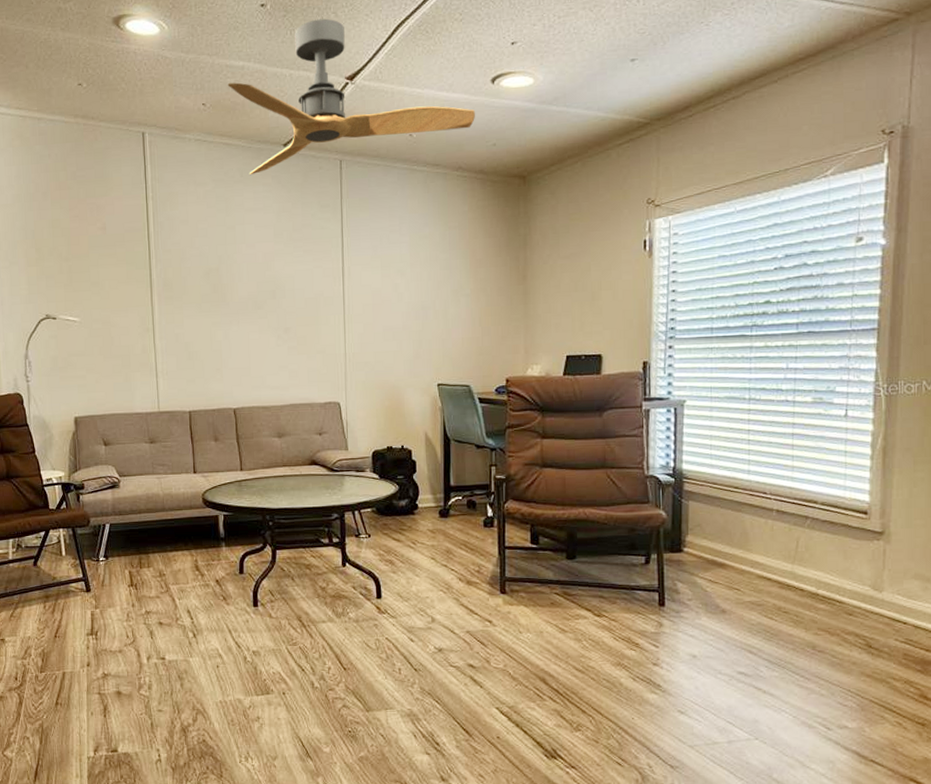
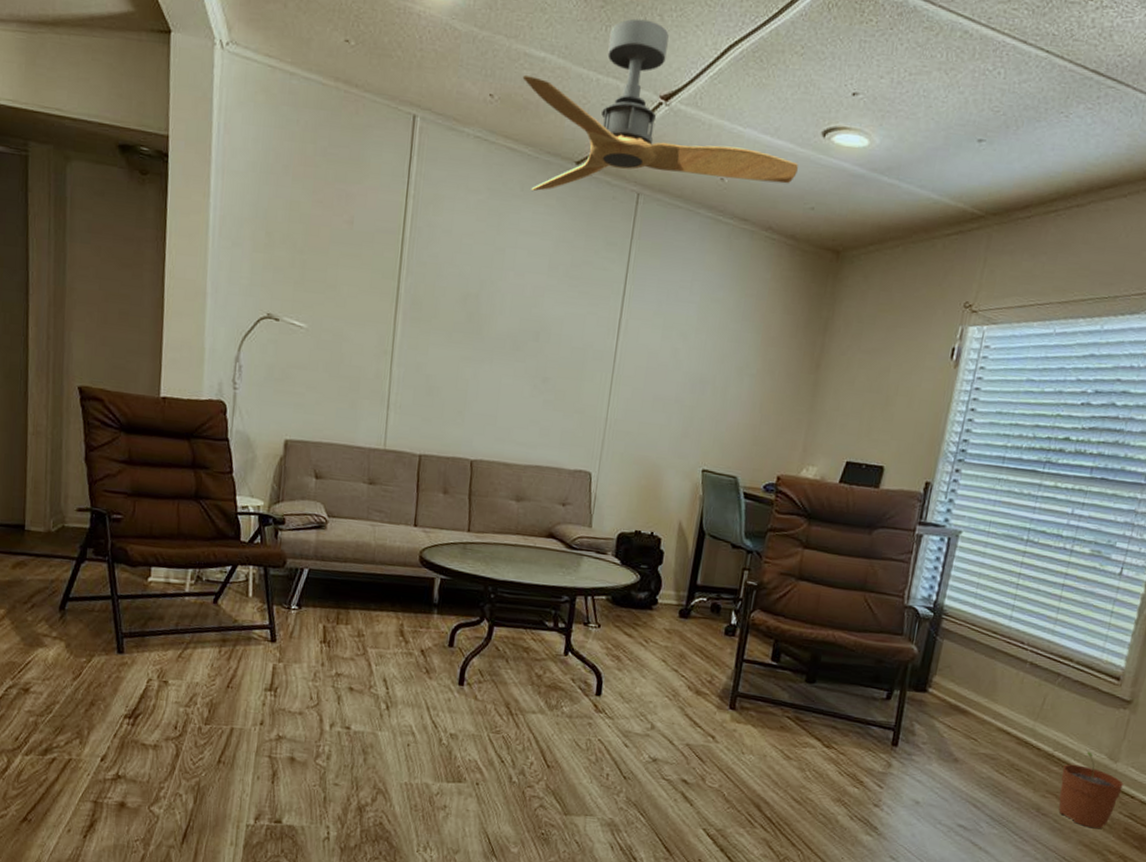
plant pot: none [829,586,893,659] -> present [1058,752,1124,829]

